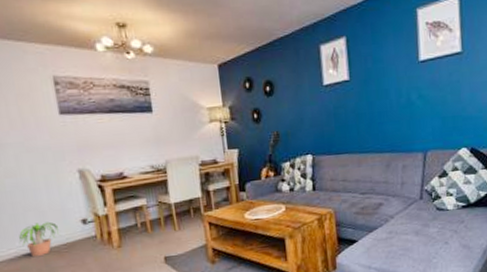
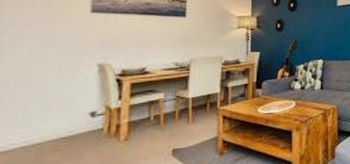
potted plant: present [19,221,59,256] -> none [9,114,61,151]

